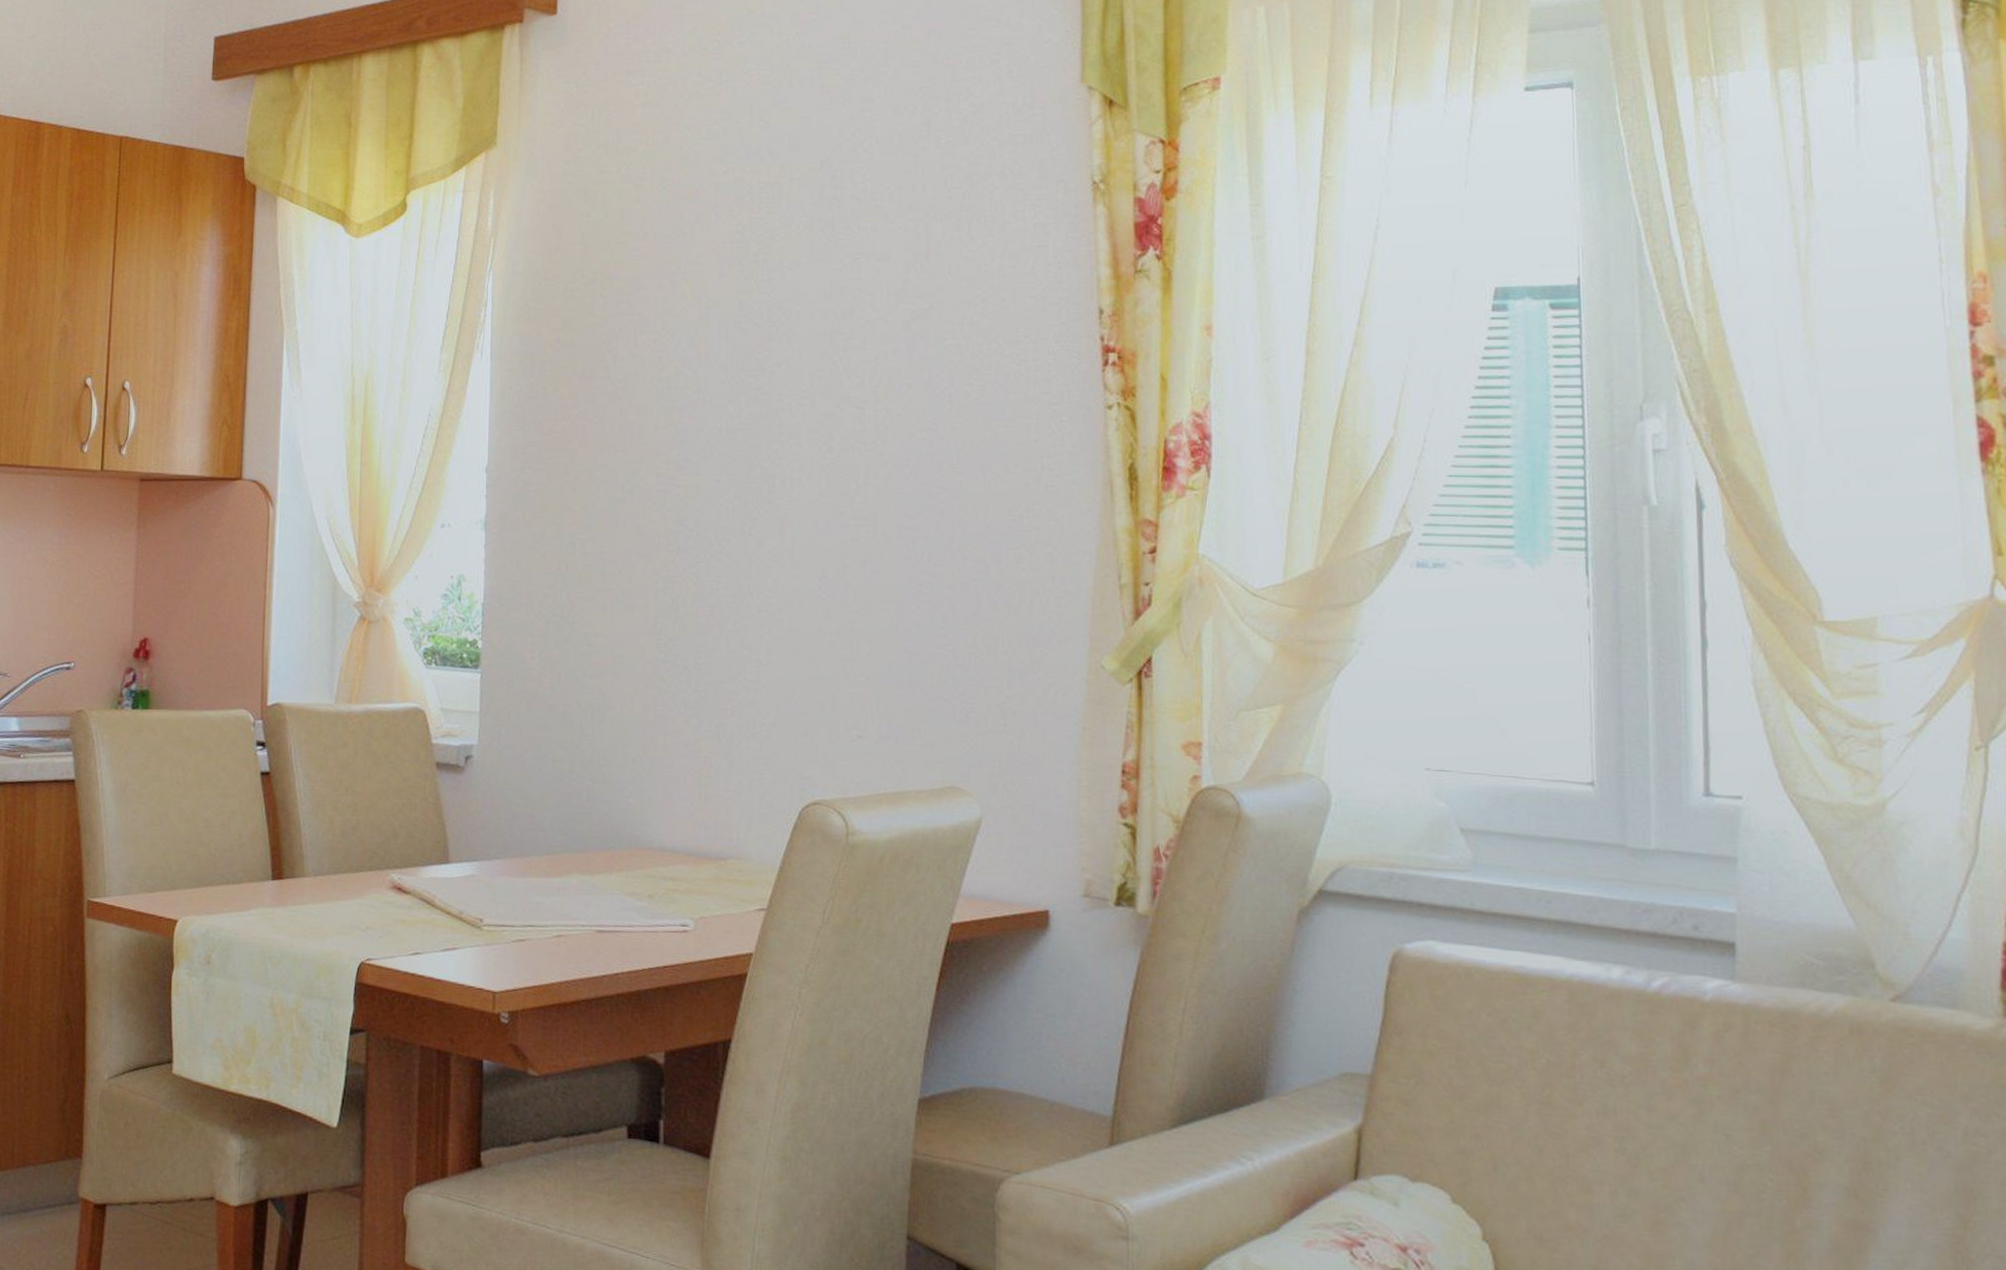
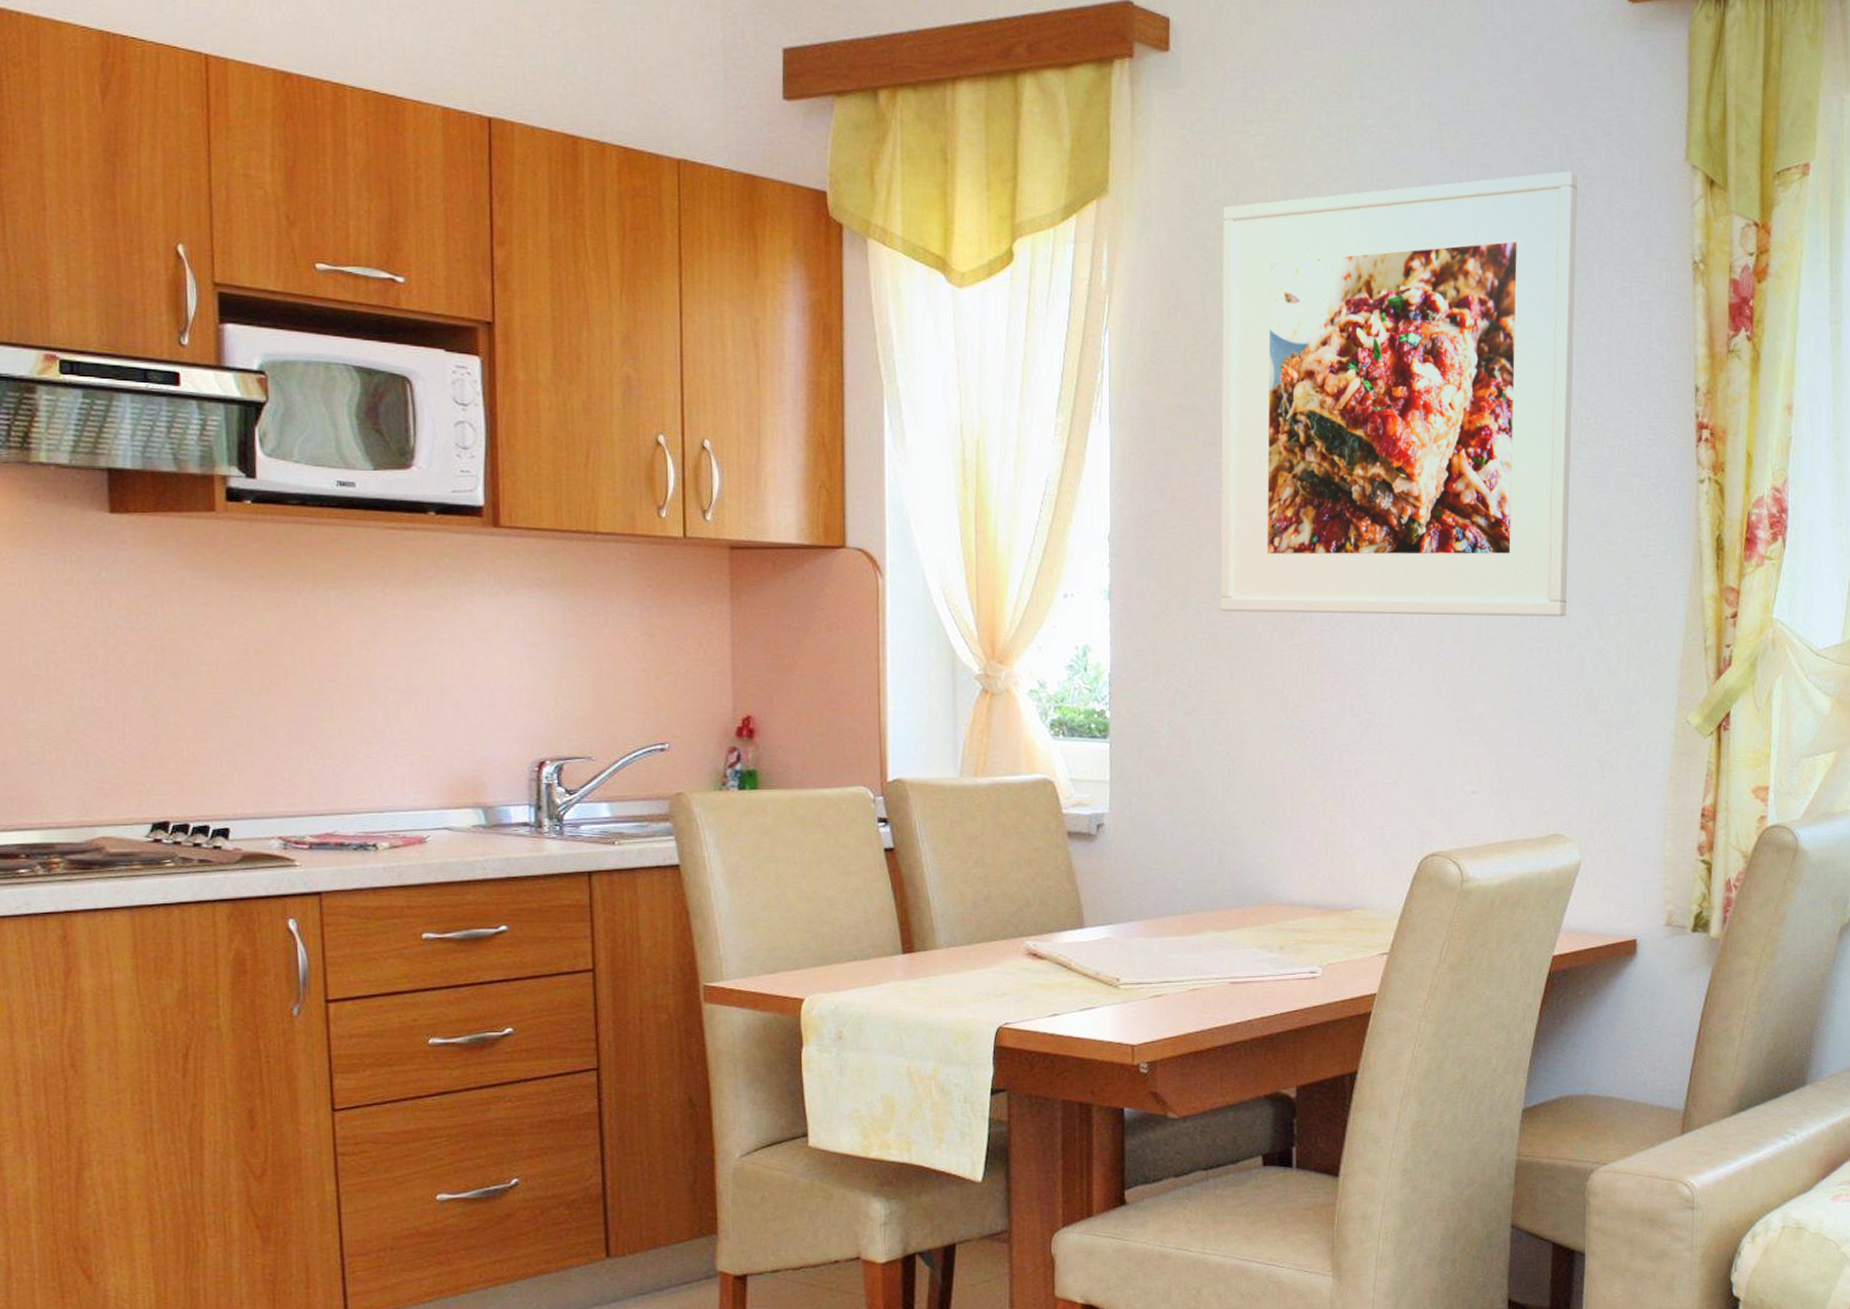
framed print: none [593,99,965,551] -> present [1219,170,1578,617]

